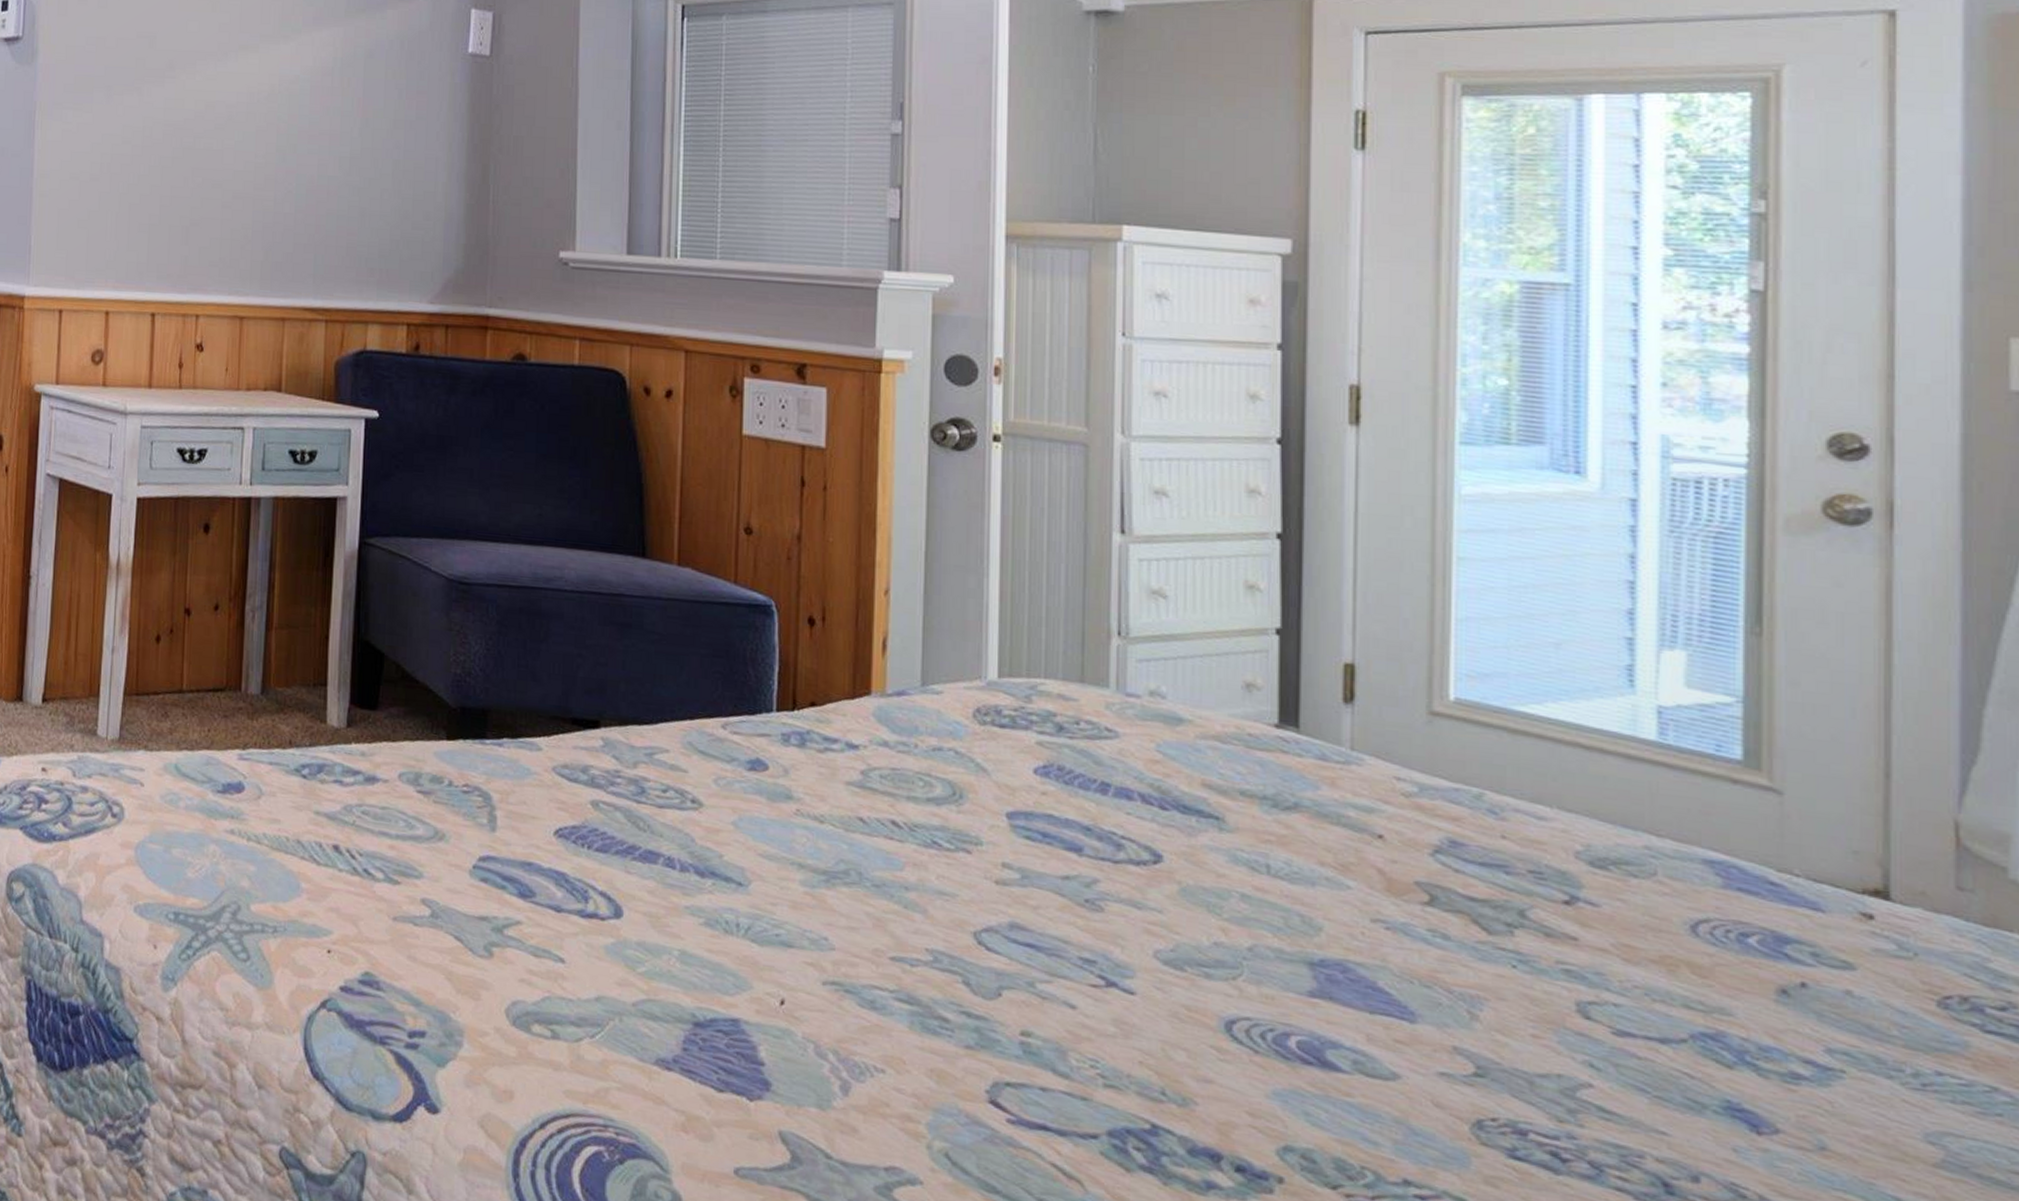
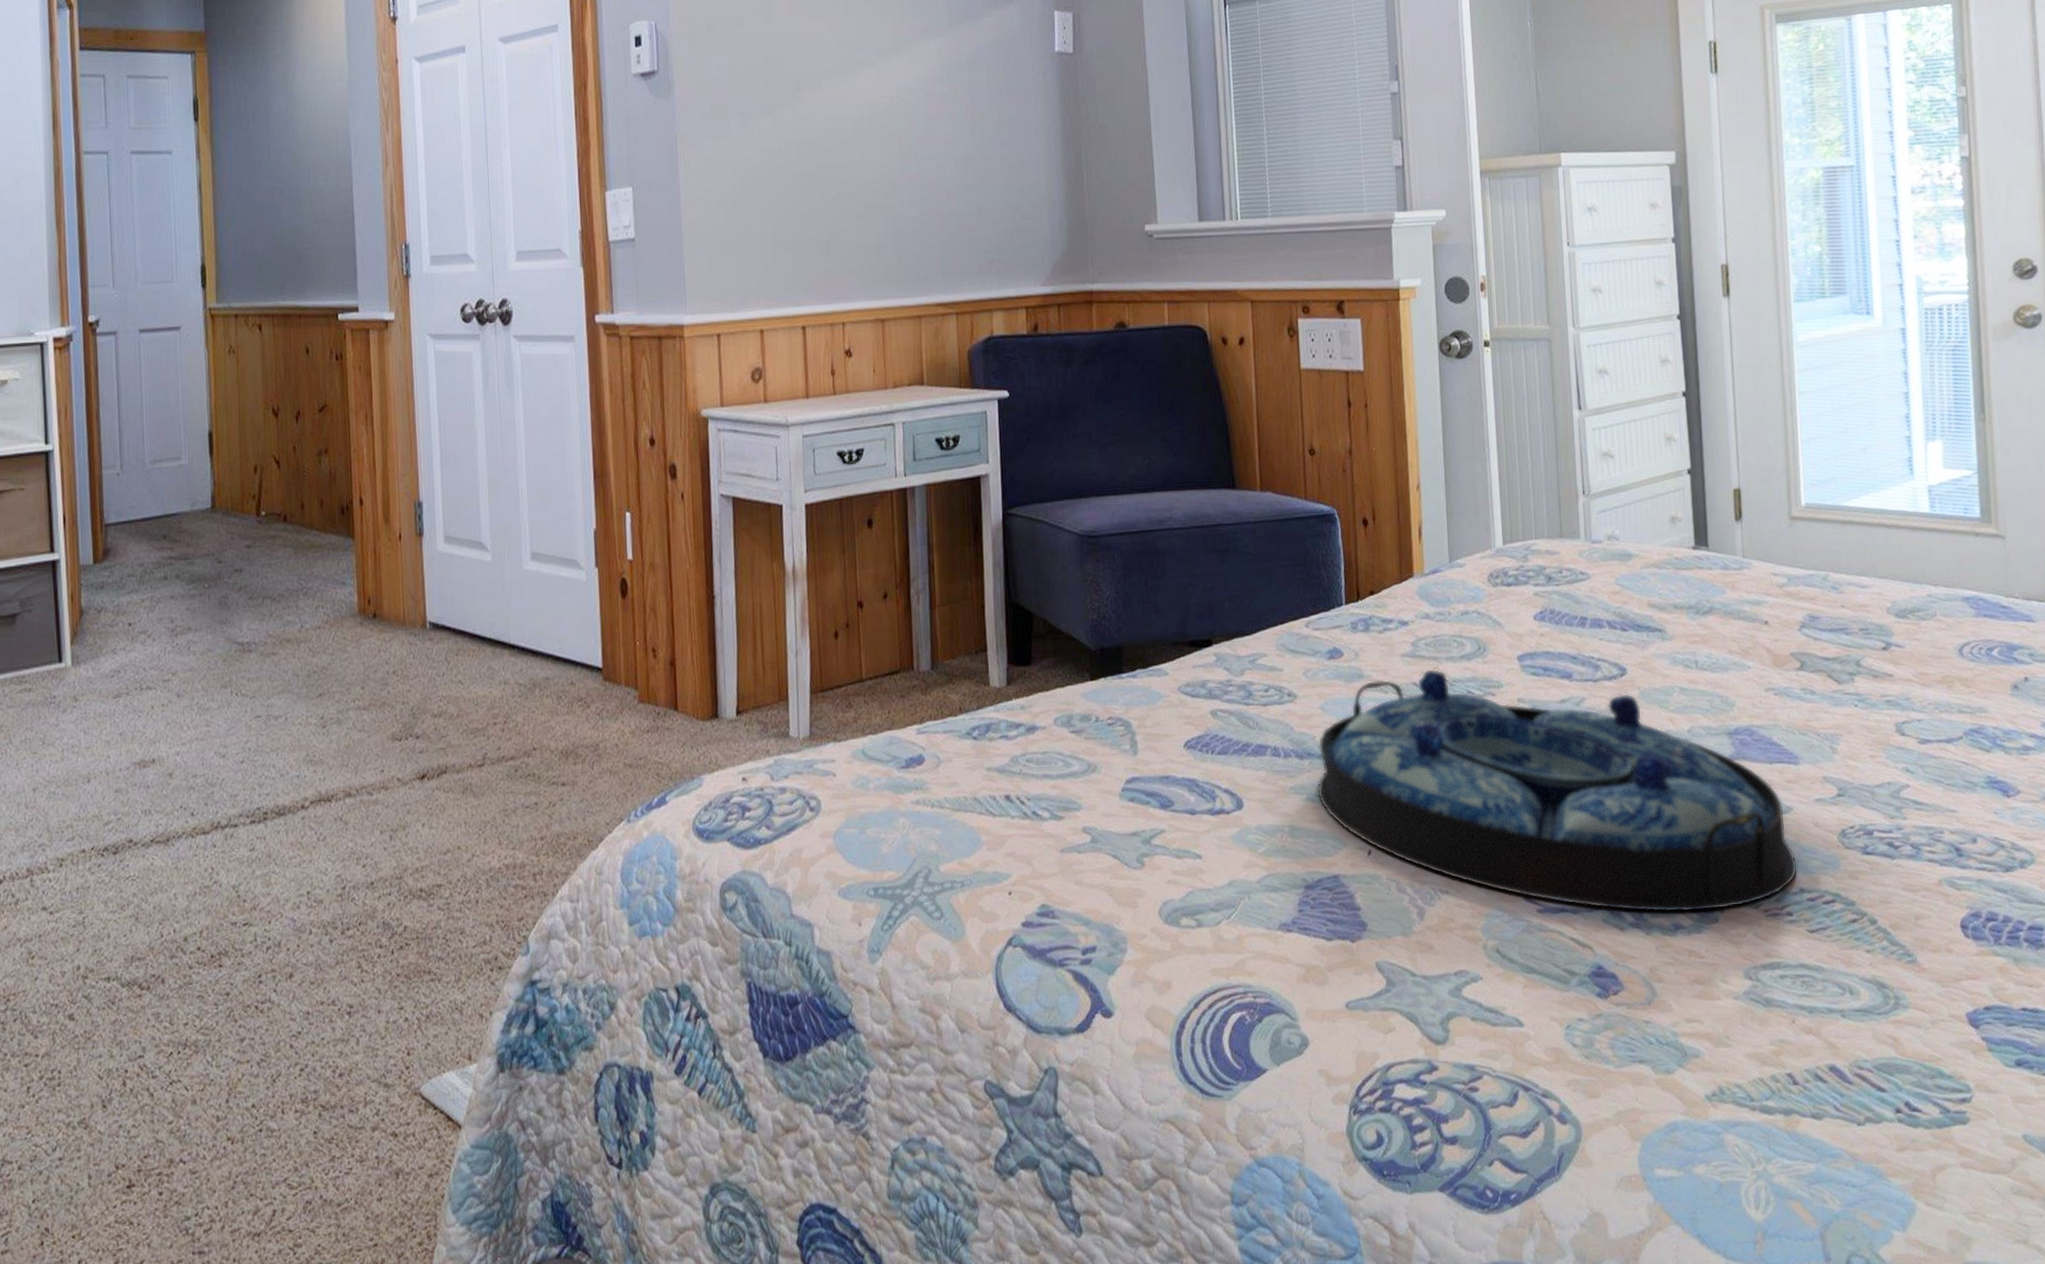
serving tray: none [718,804,1403,1182] -> present [1316,669,1798,913]

